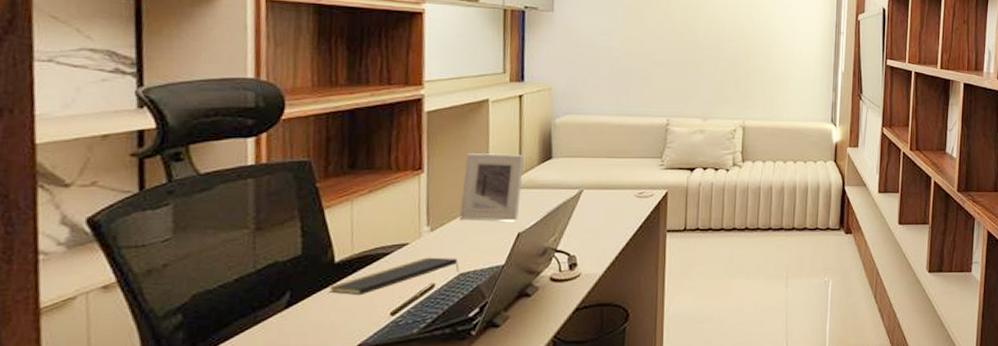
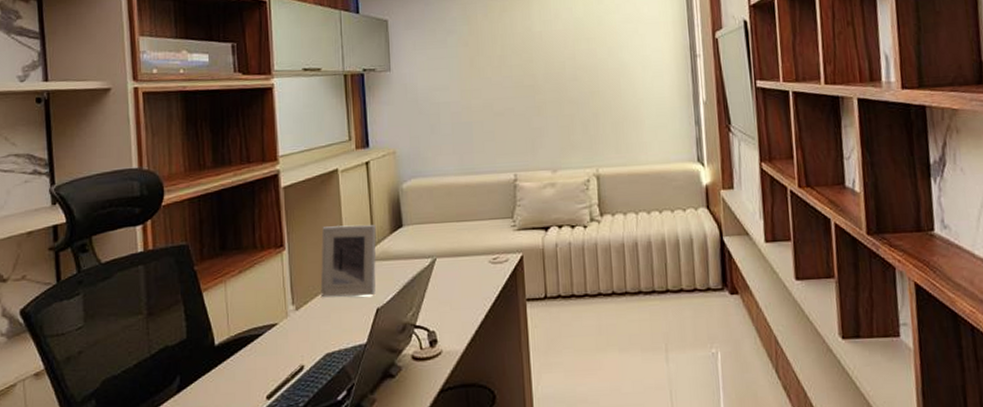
notepad: present [329,257,459,296] -> none [212,337,325,379]

